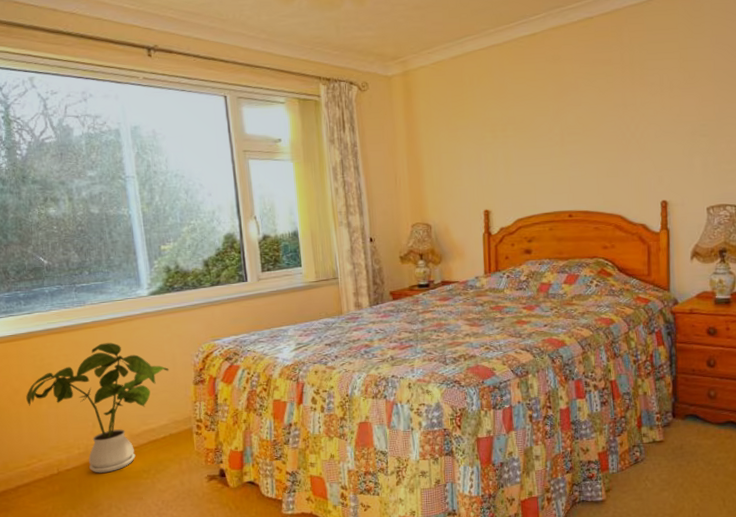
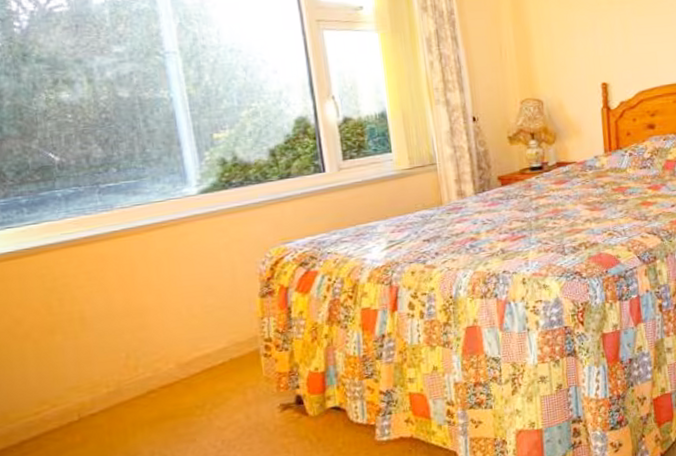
house plant: present [26,342,169,473] -> none [32,253,228,415]

